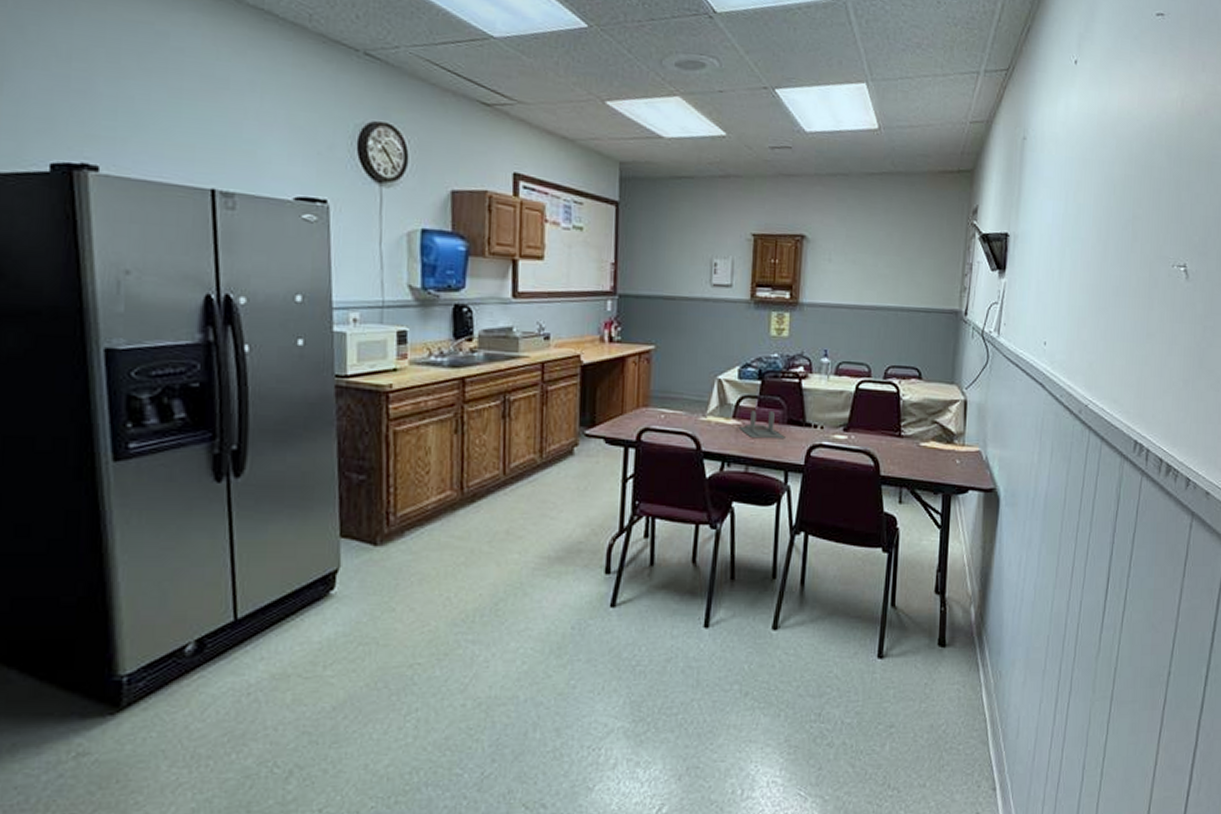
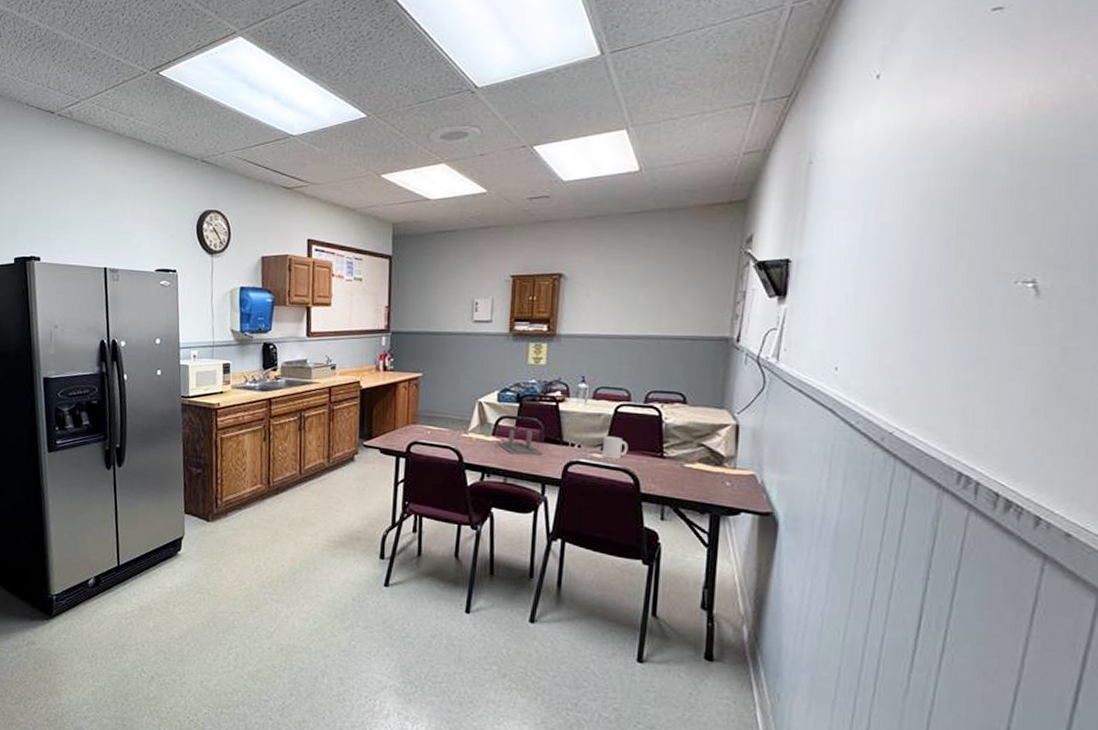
cup: none [843,415,869,441] -> present [601,435,629,460]

